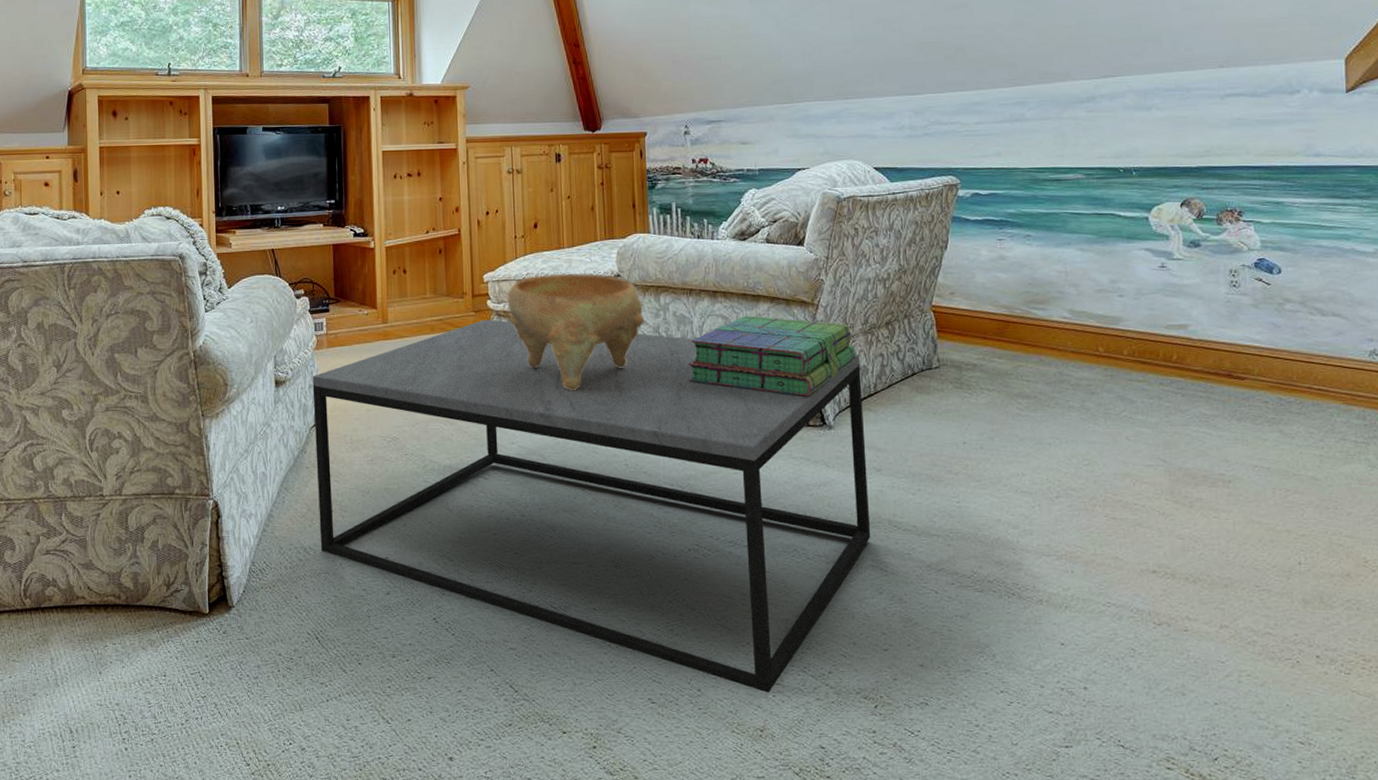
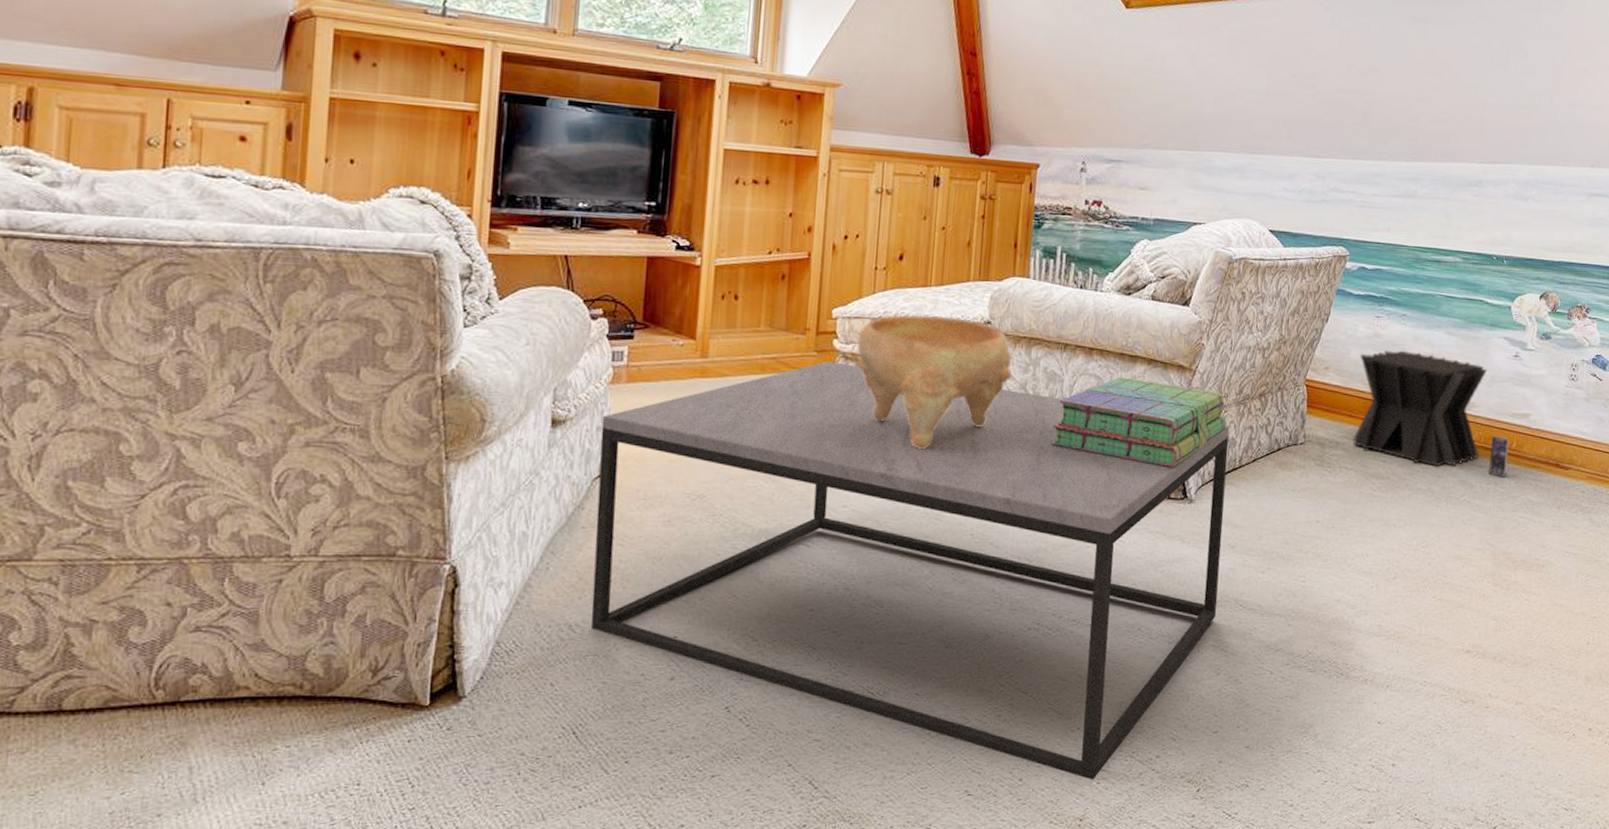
side table: none [986,270,1172,392] -> present [1352,350,1510,479]

